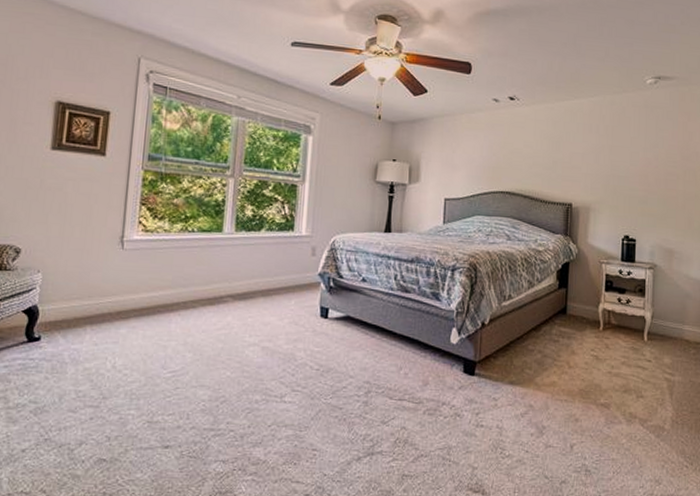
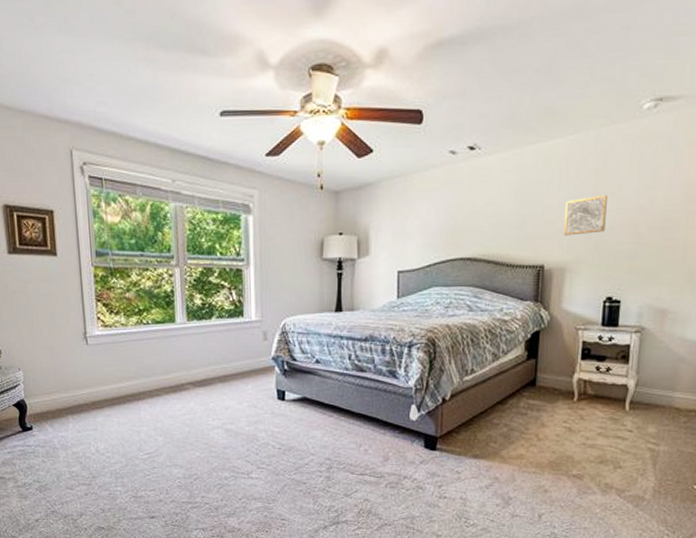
wall art: none [587,148,622,180] -> present [563,194,607,236]

